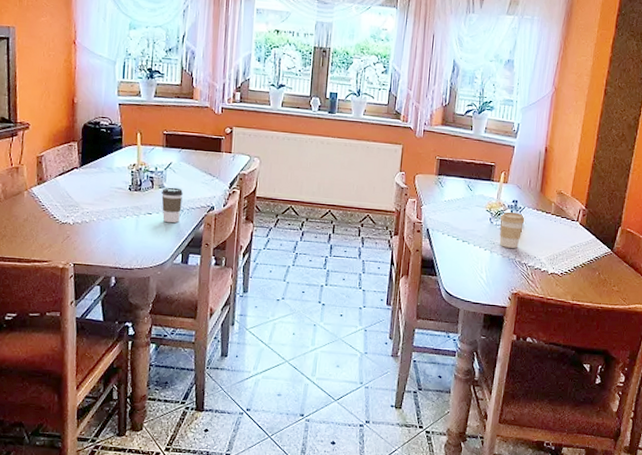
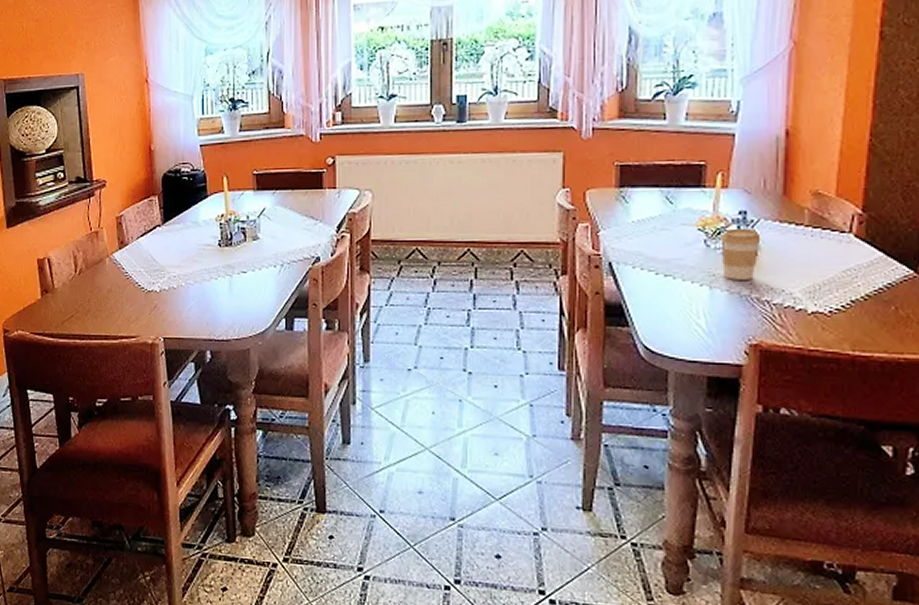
coffee cup: present [161,187,184,223] -> none [256,238,282,282]

